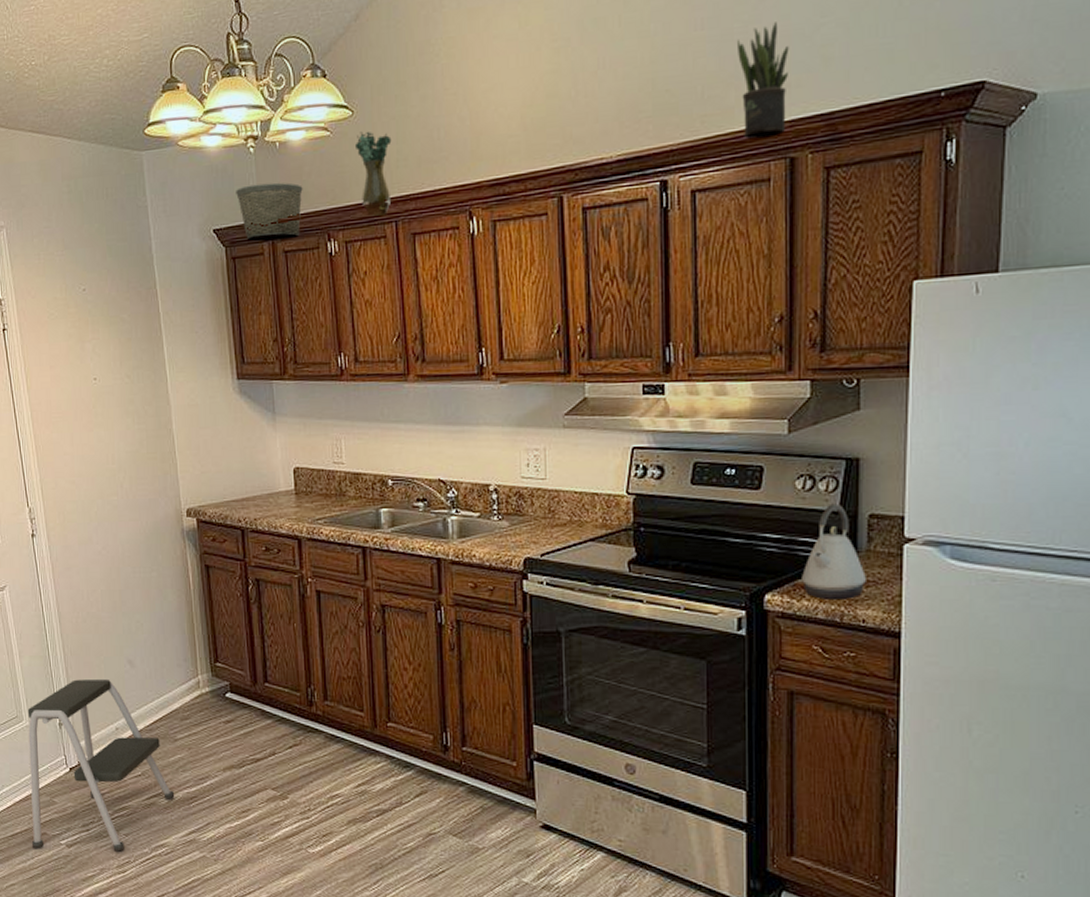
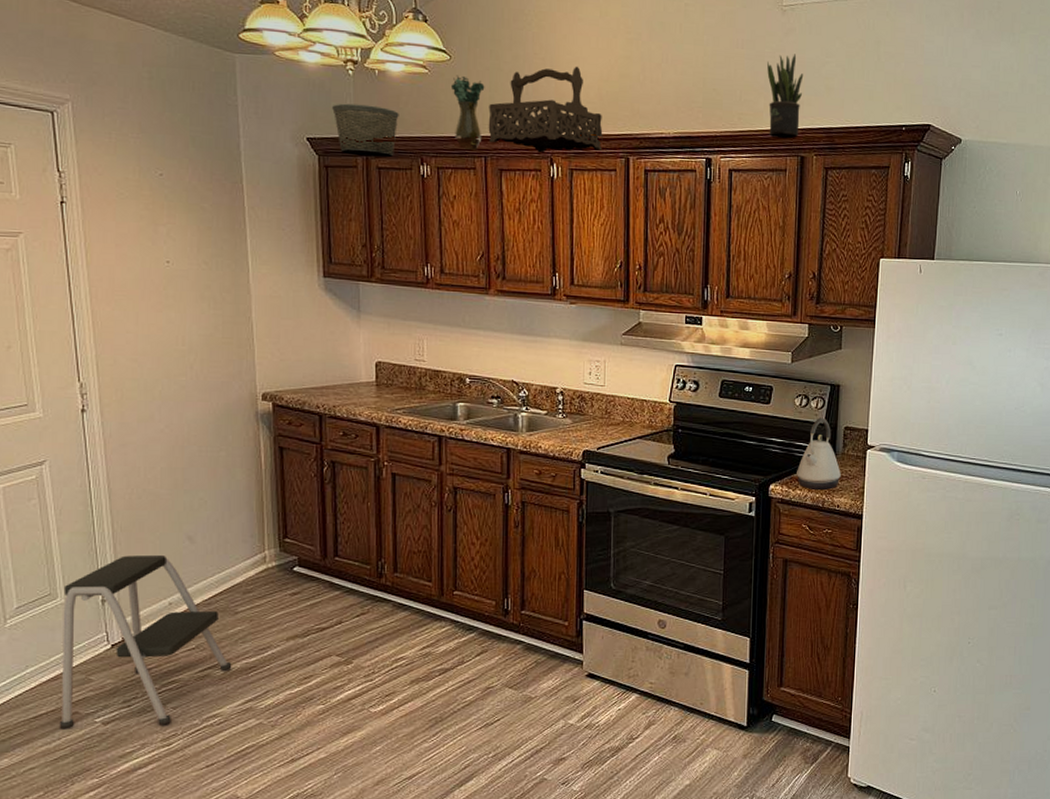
decorative basket: none [397,94,530,207] -> present [488,66,603,153]

